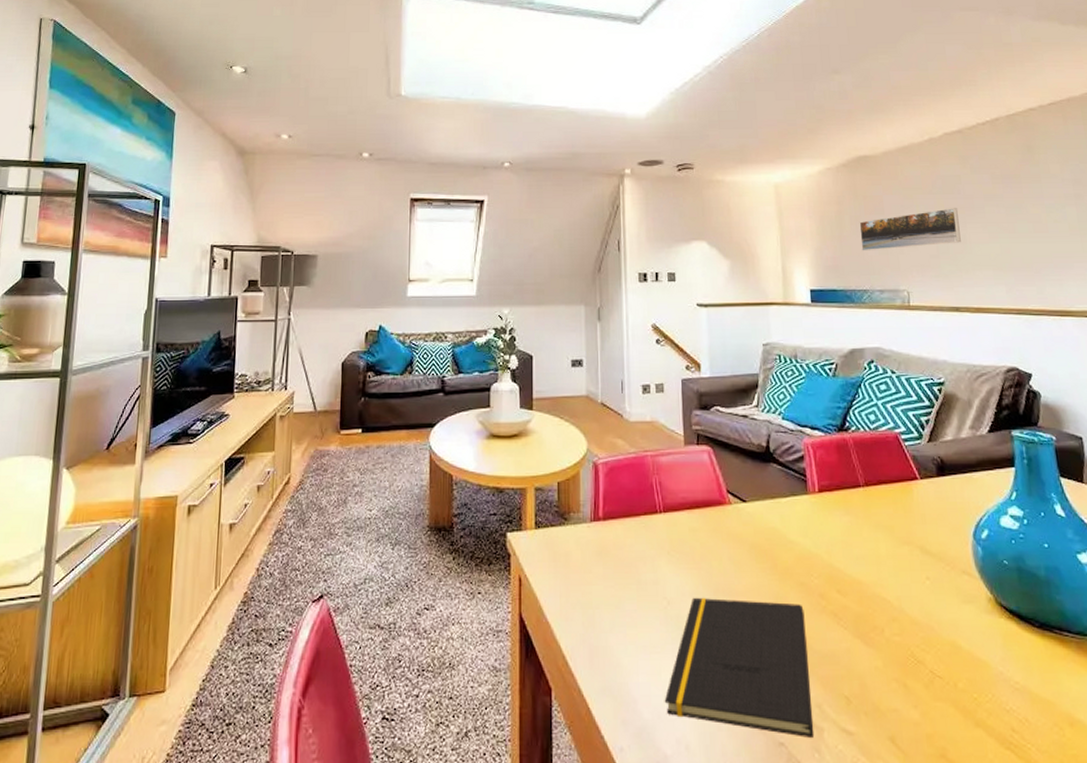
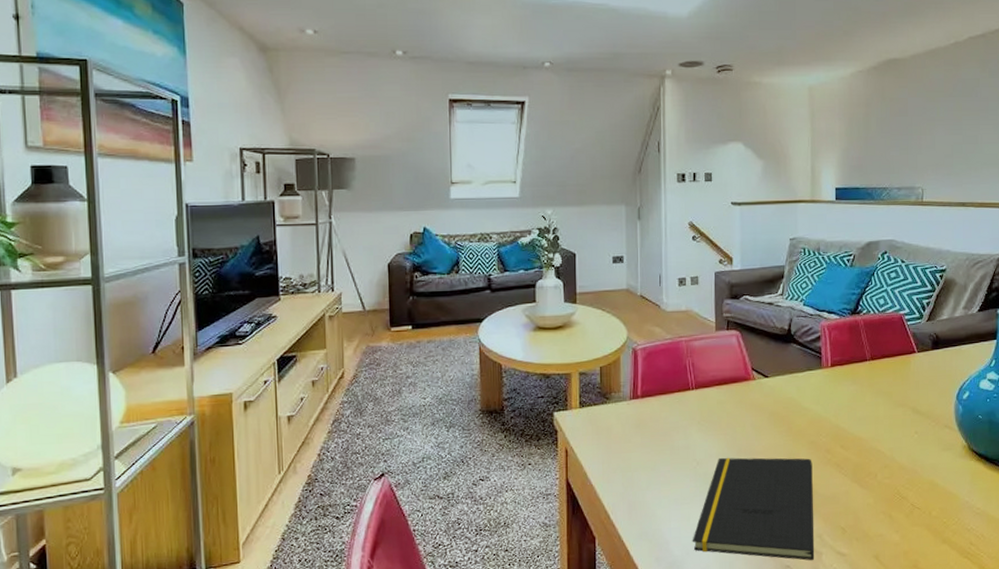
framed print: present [859,208,961,251] -> none [884,110,973,152]

